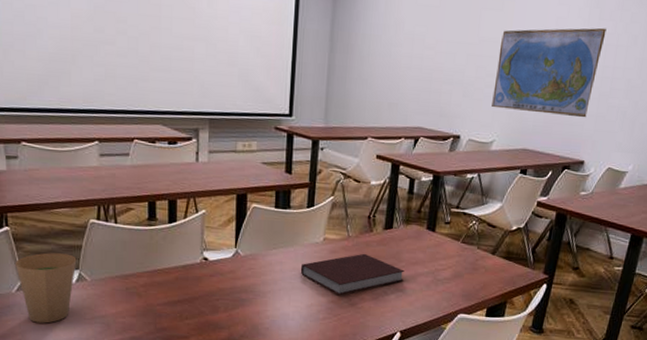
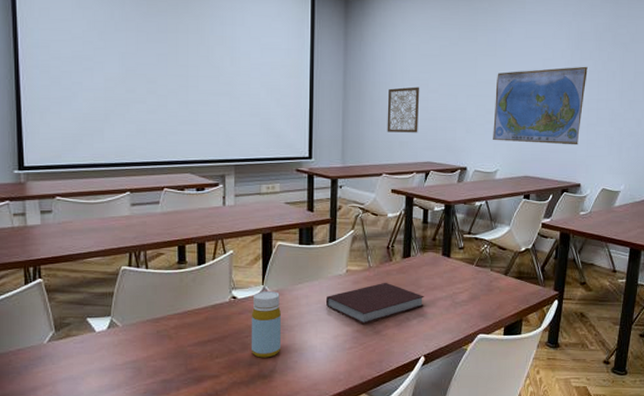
paper cup: present [15,252,77,324] -> none [48,301,109,372]
bottle: none [221,254,254,323] -> present [251,291,281,358]
wall art: none [375,41,415,94] -> present [387,86,420,133]

